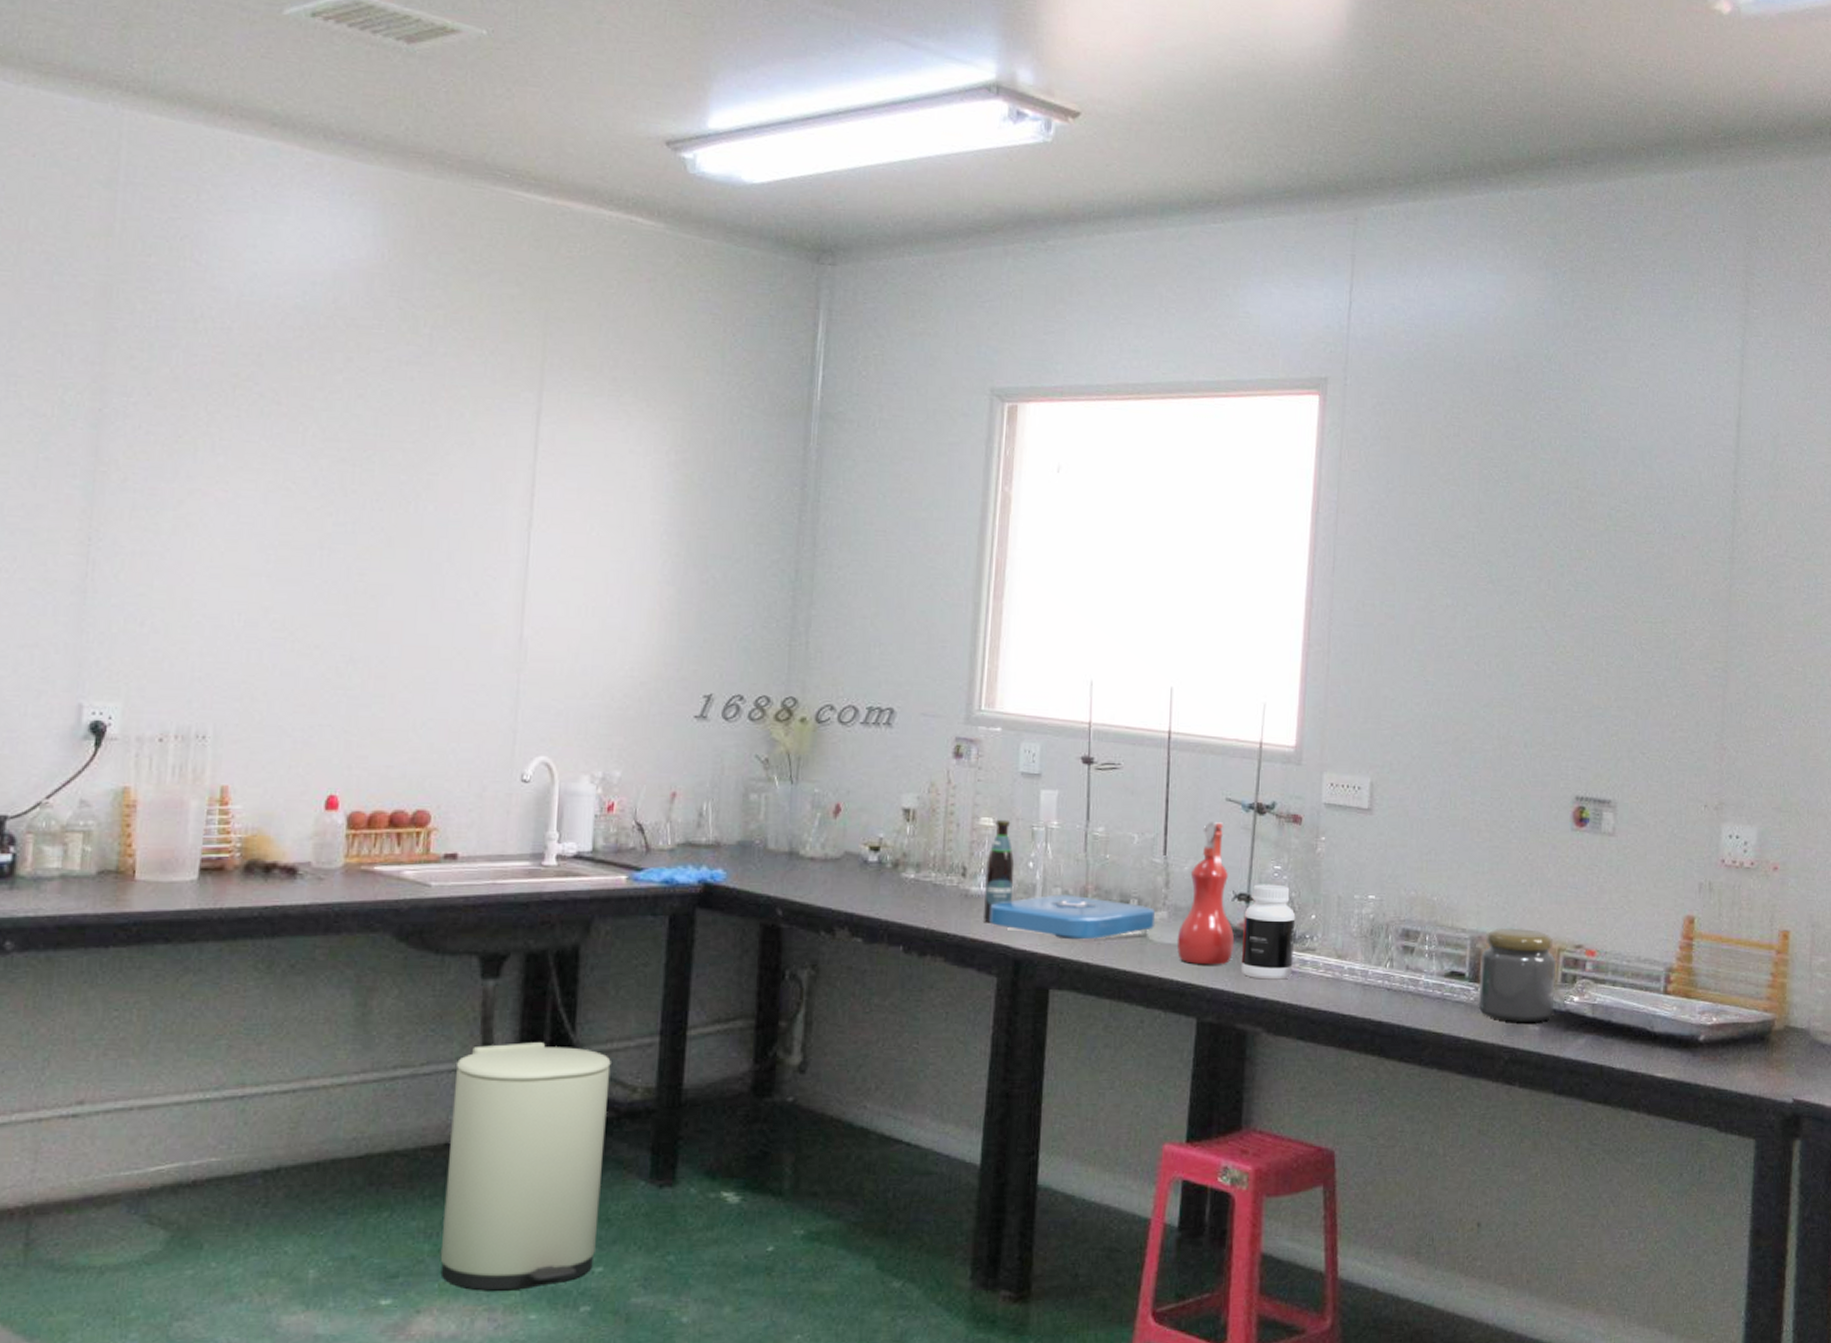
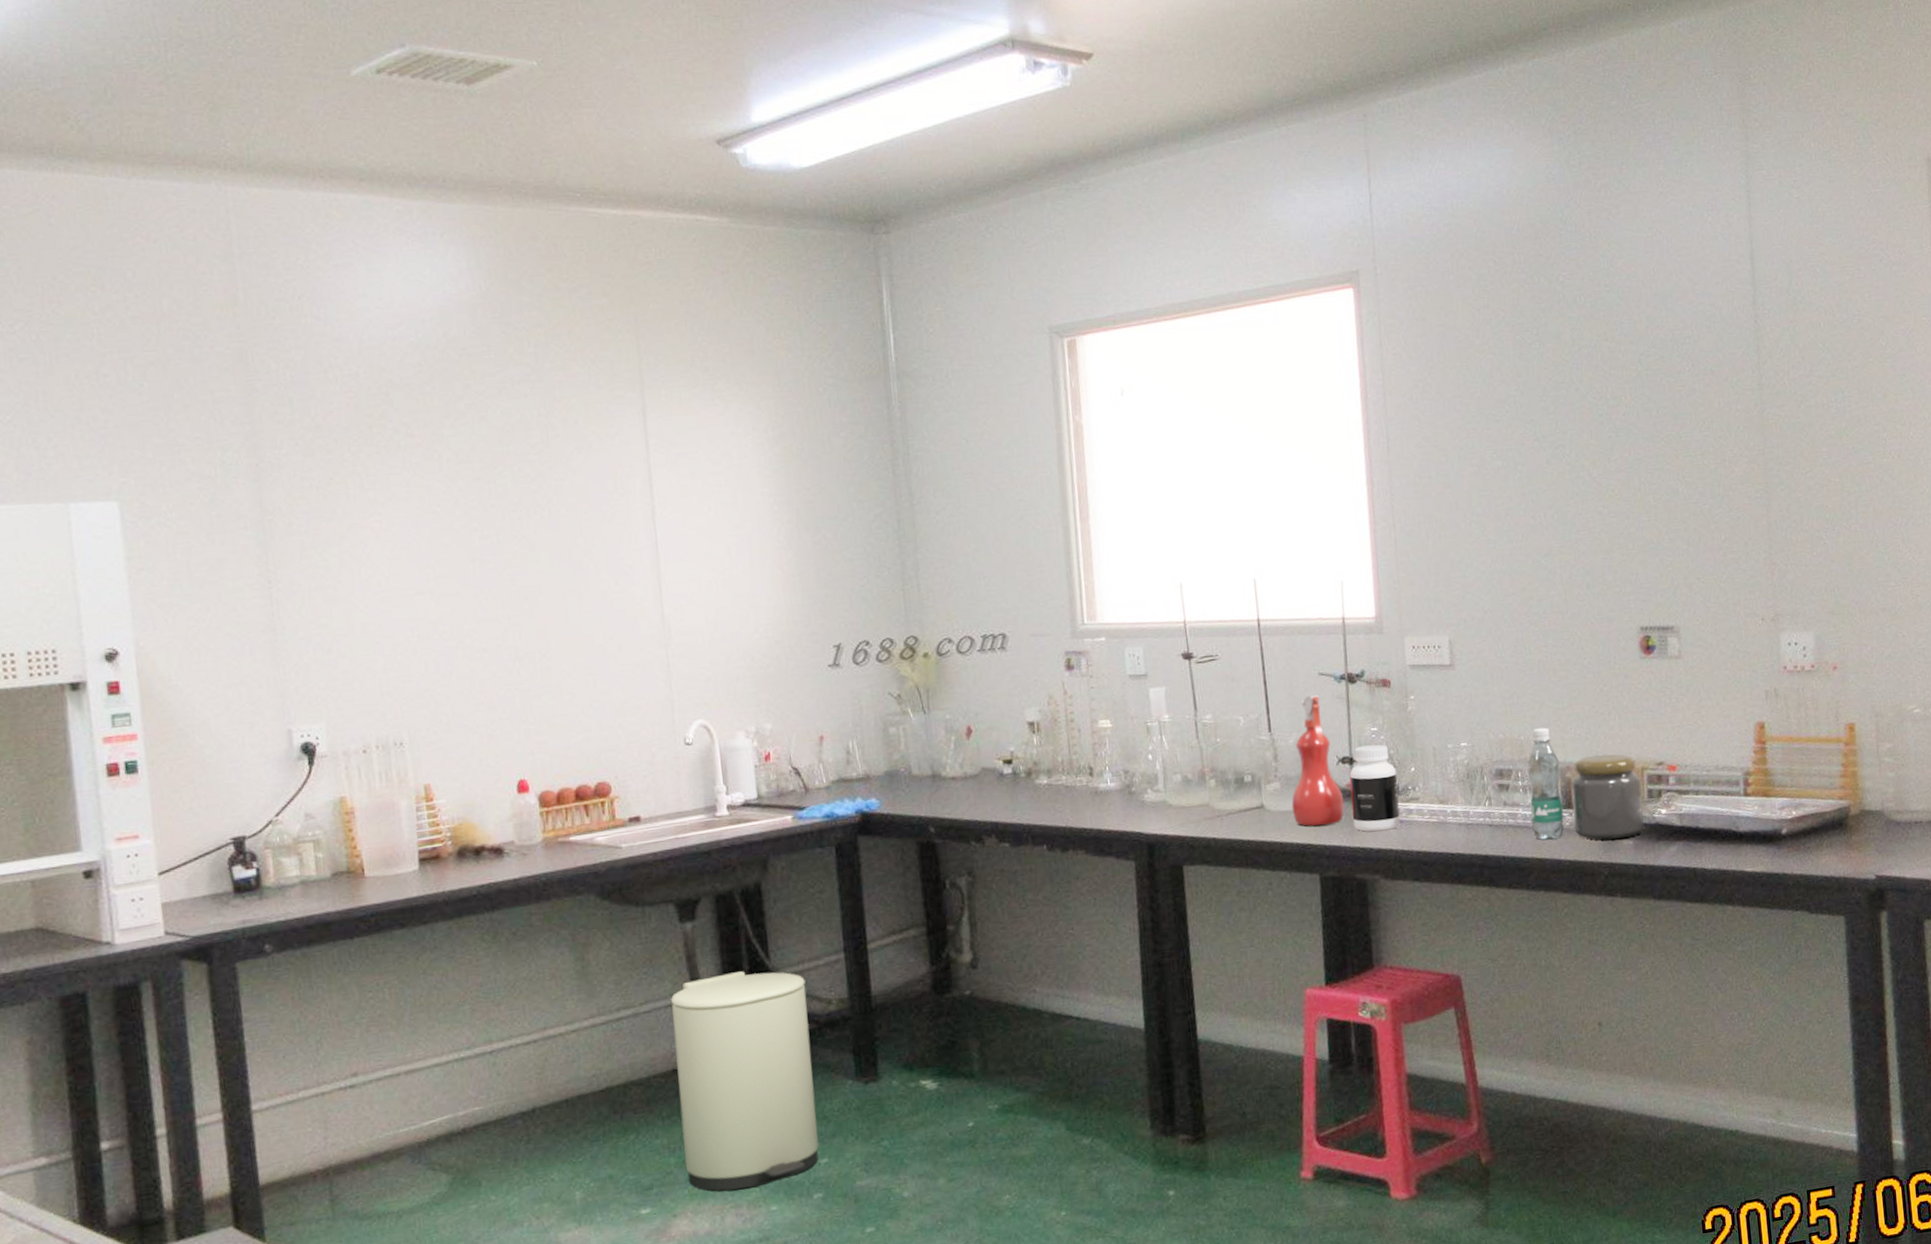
bottle: present [984,819,1015,923] -> none [1110,719,1138,814]
scale: present [989,894,1155,940] -> none [1119,778,1269,820]
bottle: none [1433,890,1471,1014] -> present [1527,727,1564,840]

